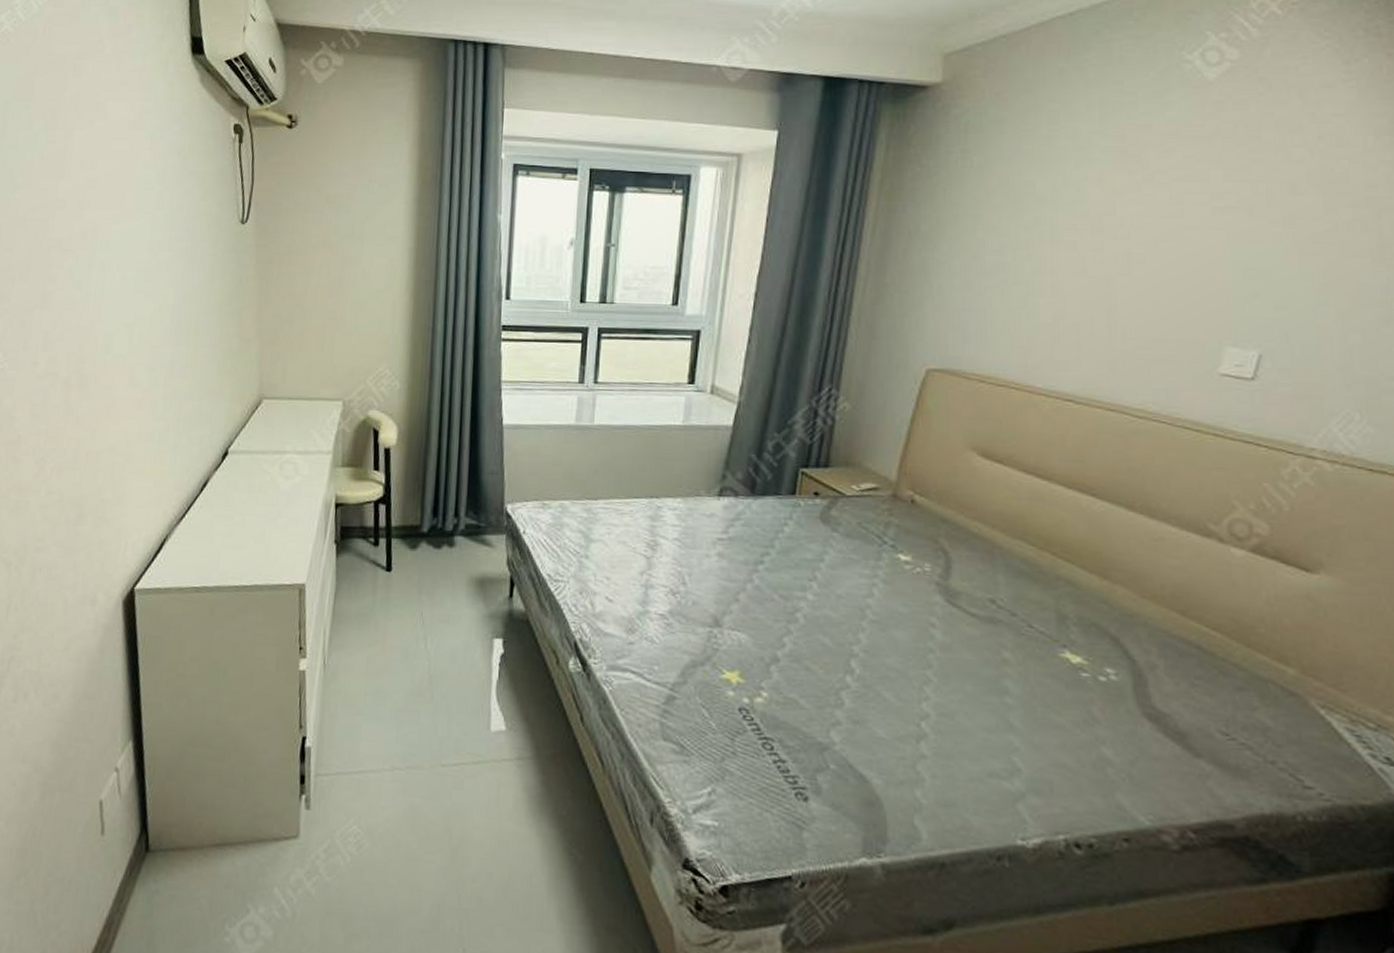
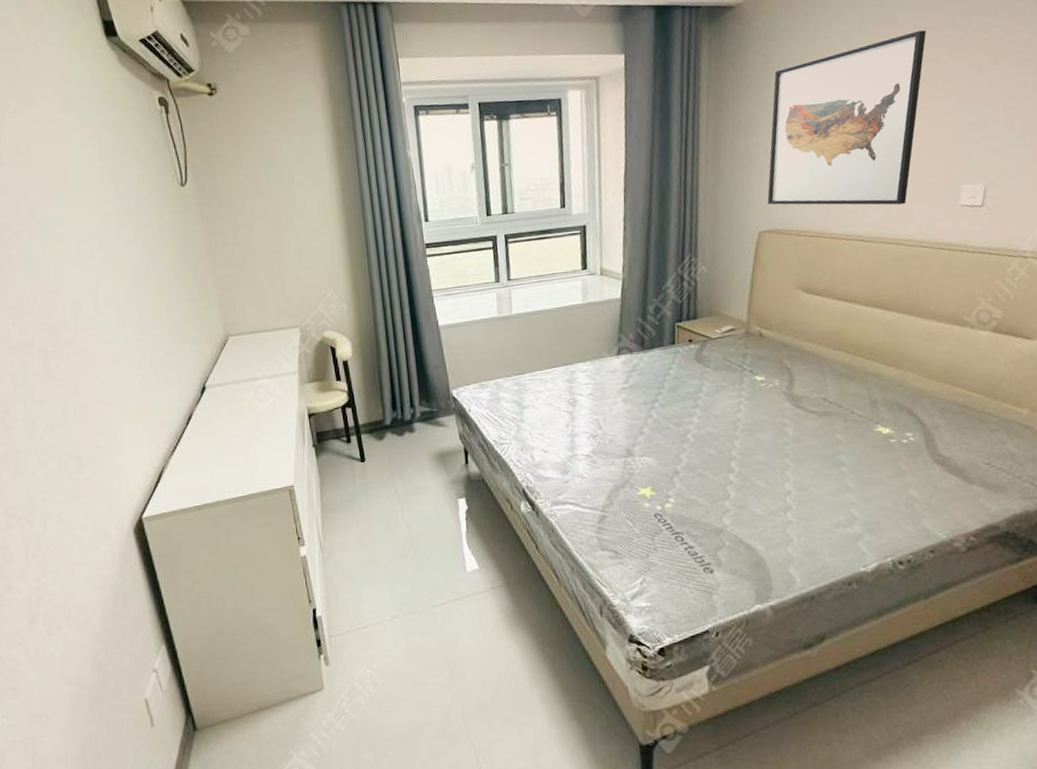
wall art: none [943,139,1194,361] -> present [767,30,927,205]

